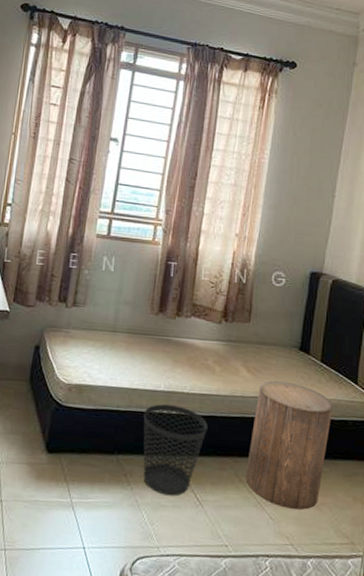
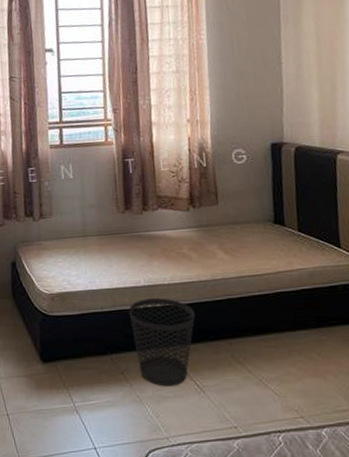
stool: present [245,380,333,510] -> none [239,257,322,382]

